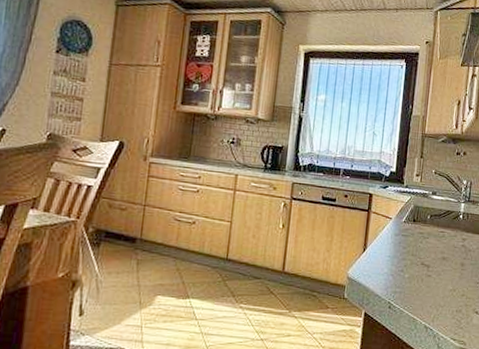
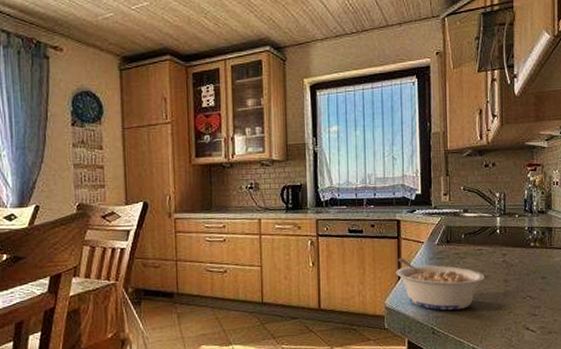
legume: none [362,230,445,288] -> present [396,258,486,311]

